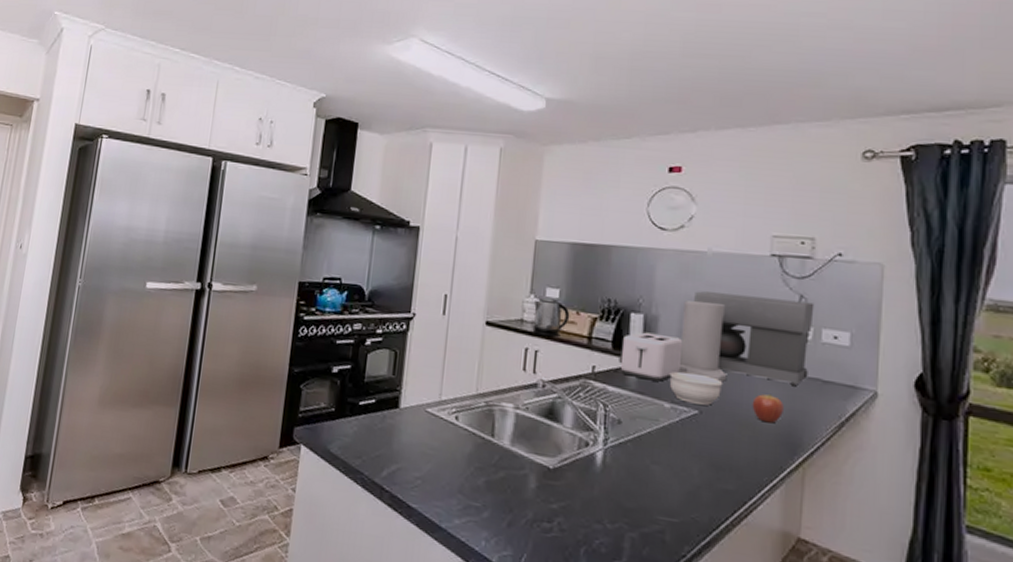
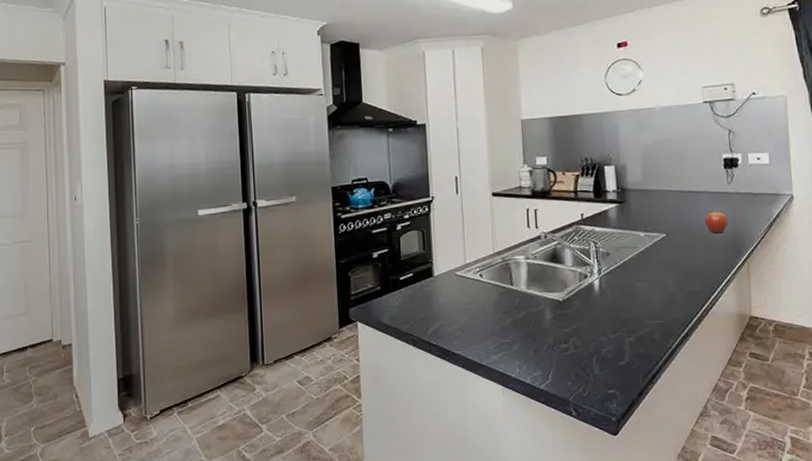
toaster: present [619,332,683,382] -> none [600,179,648,217]
bowl: present [669,371,723,406] -> none [640,205,682,229]
paper towel: present [678,300,726,383] -> none [644,147,683,209]
coffee maker: present [694,291,815,387] -> none [651,134,742,202]

